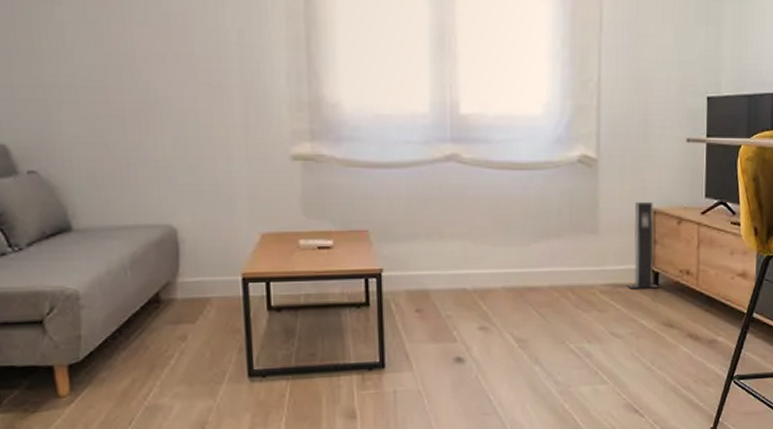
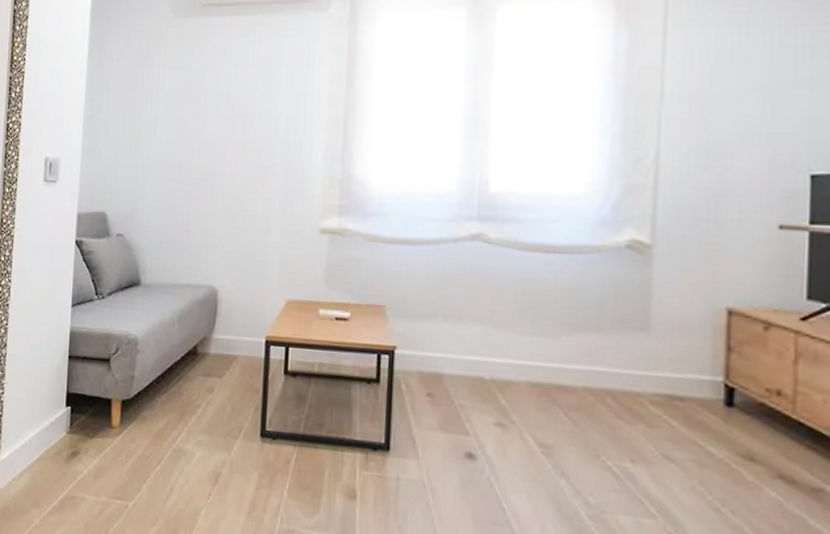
speaker: present [626,201,660,289] -> none [686,297,735,409]

